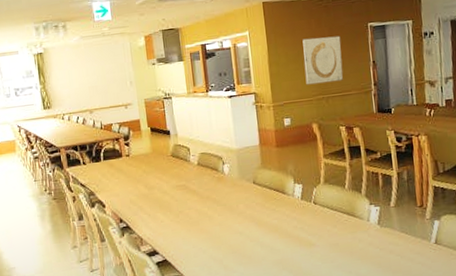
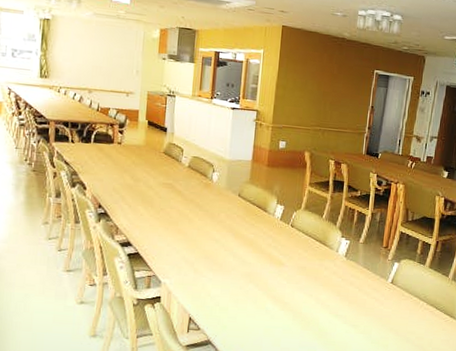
wall art: present [302,35,343,85] -> none [307,70,348,118]

